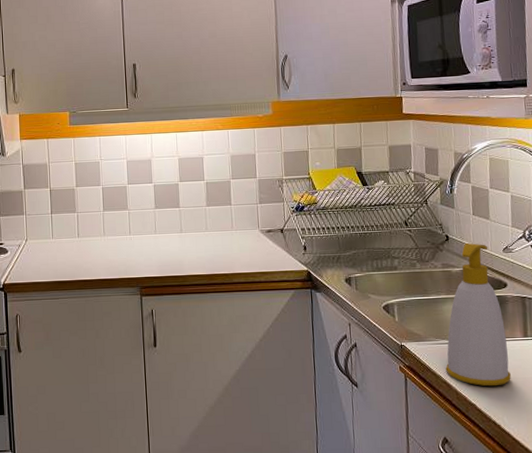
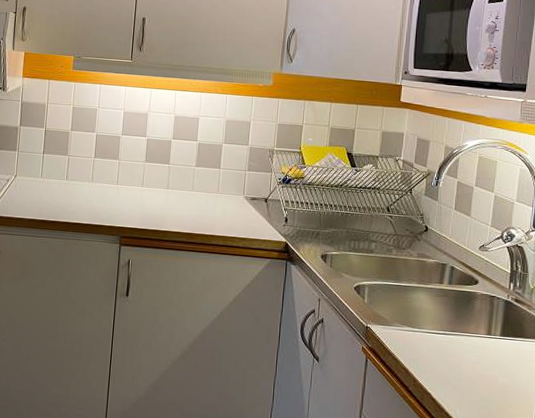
soap bottle: present [445,242,511,387] -> none [406,236,470,379]

